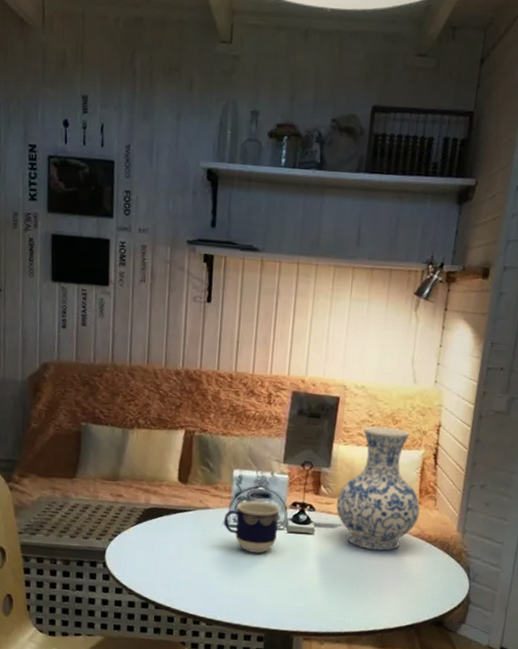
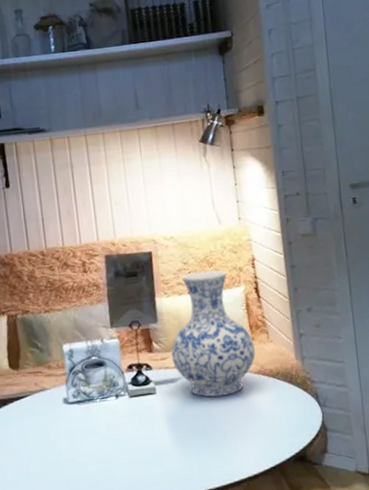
cup: present [224,500,280,553] -> none [63,370,120,427]

